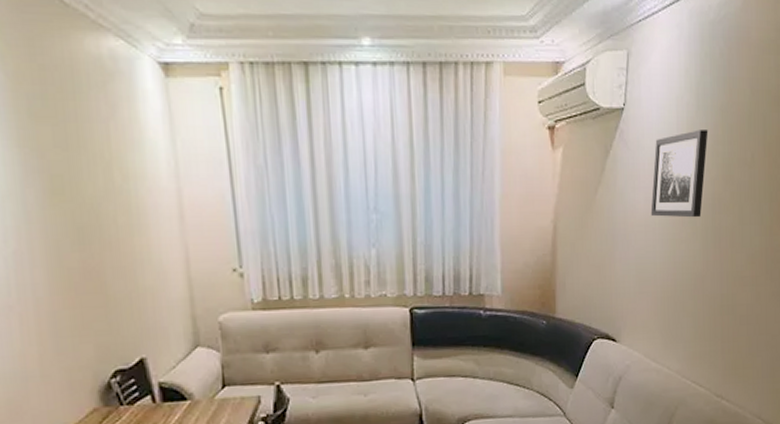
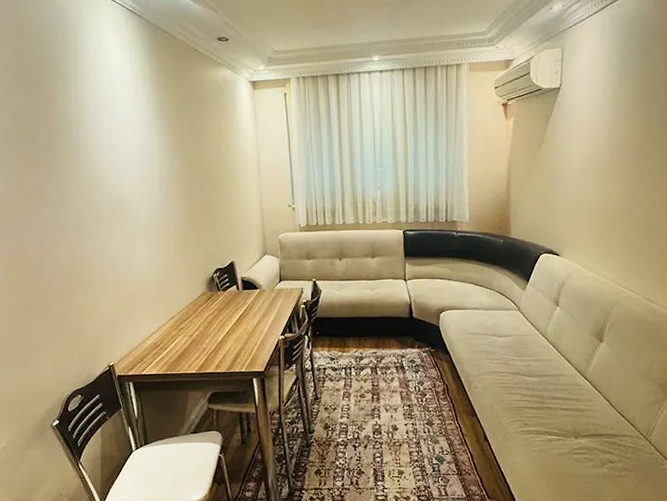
wall art: present [650,130,708,218] -> none [584,98,630,164]

